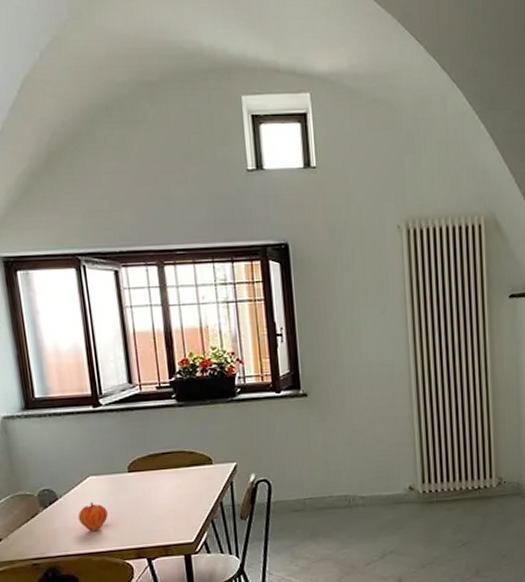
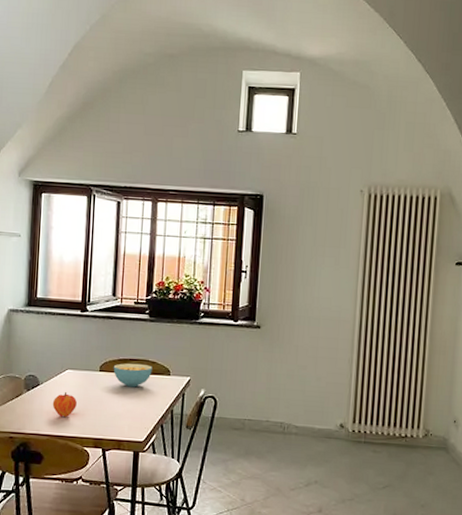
cereal bowl: none [144,456,191,485] -> present [113,363,152,388]

